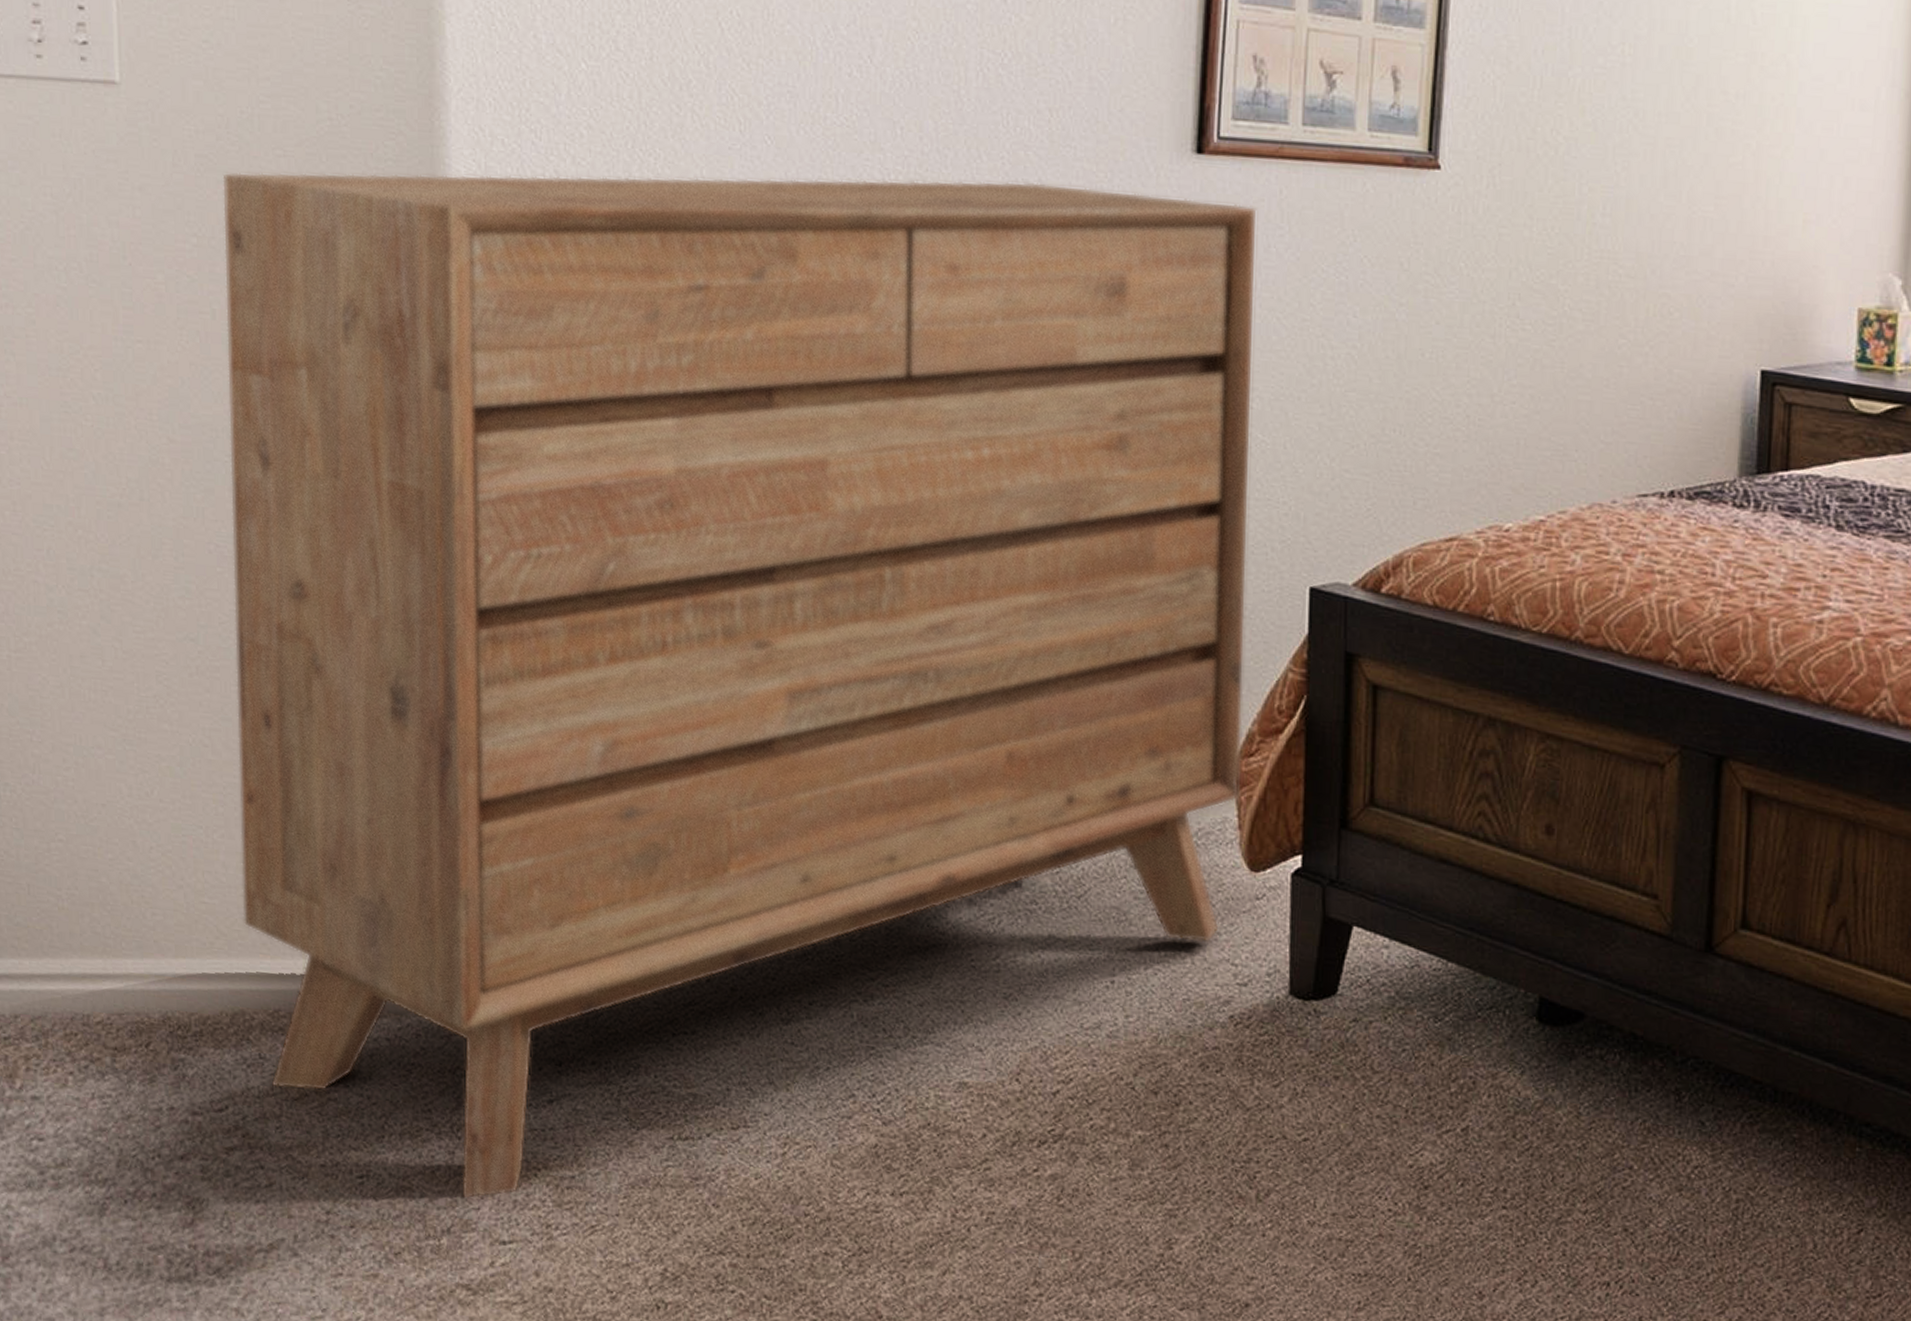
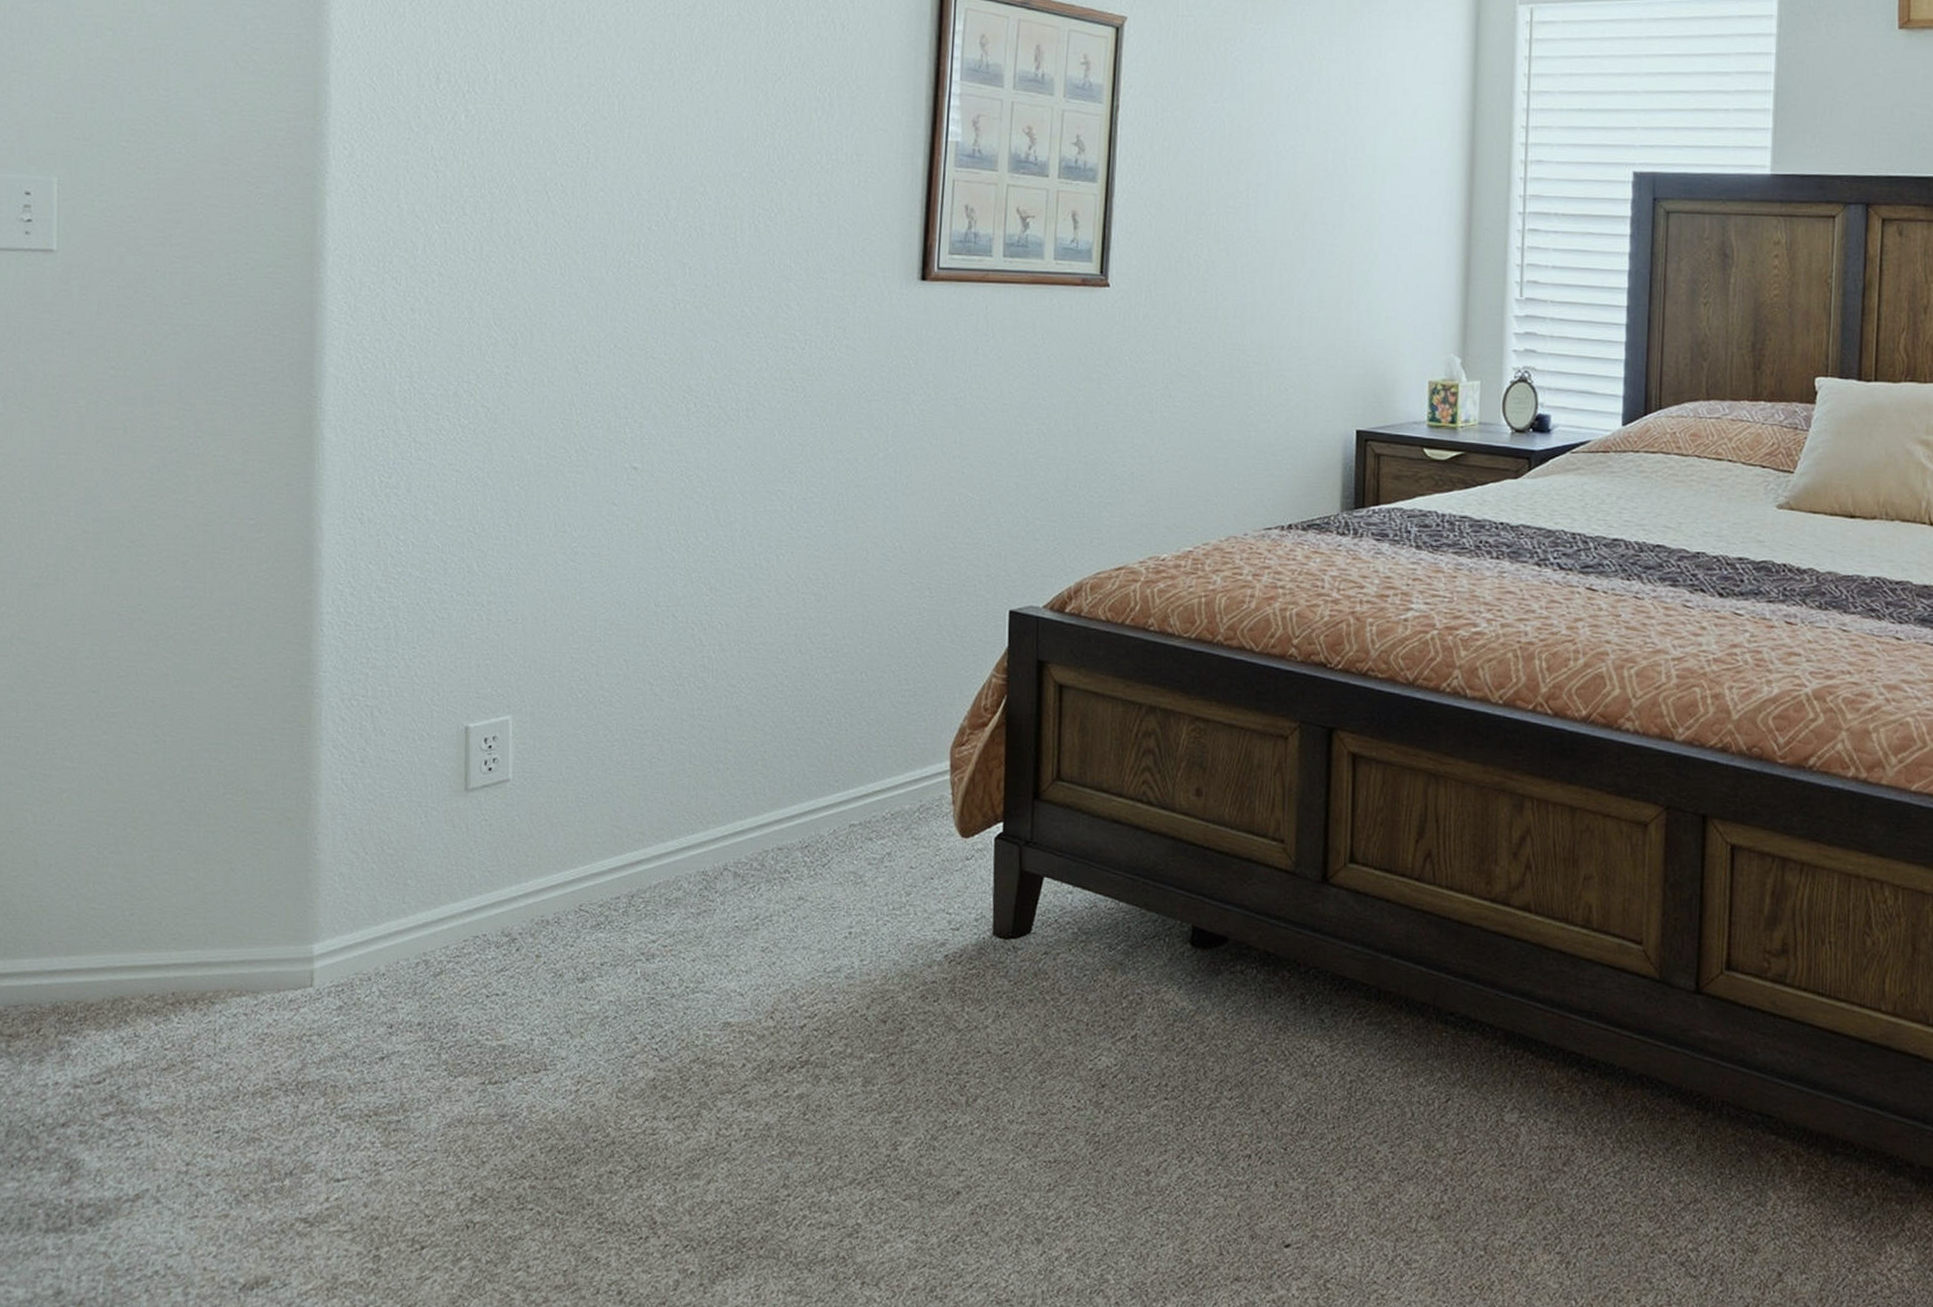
dresser: present [223,172,1257,1199] -> none [126,306,968,1145]

